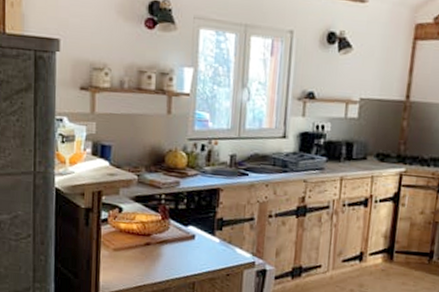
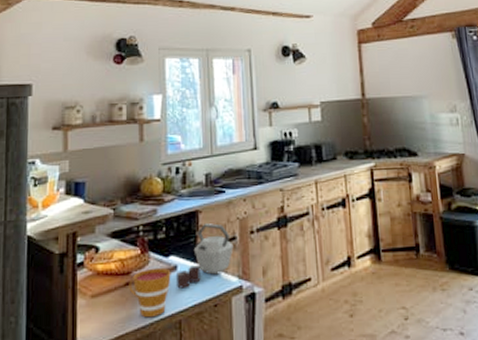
cup: none [148,233,189,276] -> present [129,267,171,318]
kettle: none [192,202,251,256] -> present [175,223,234,289]

